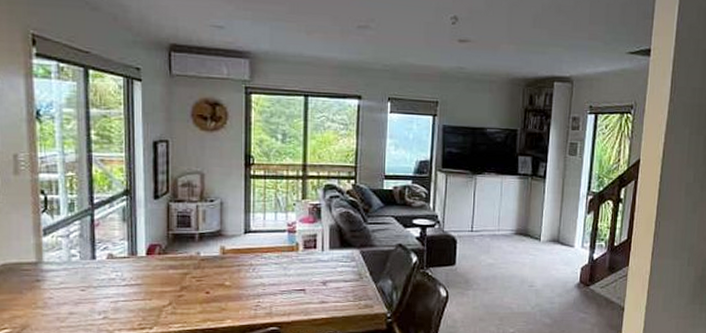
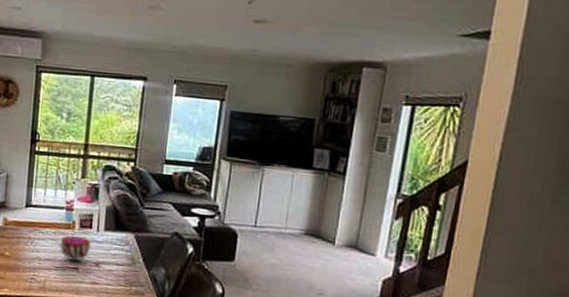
decorative bowl: none [284,258,317,282] -> present [60,236,91,261]

